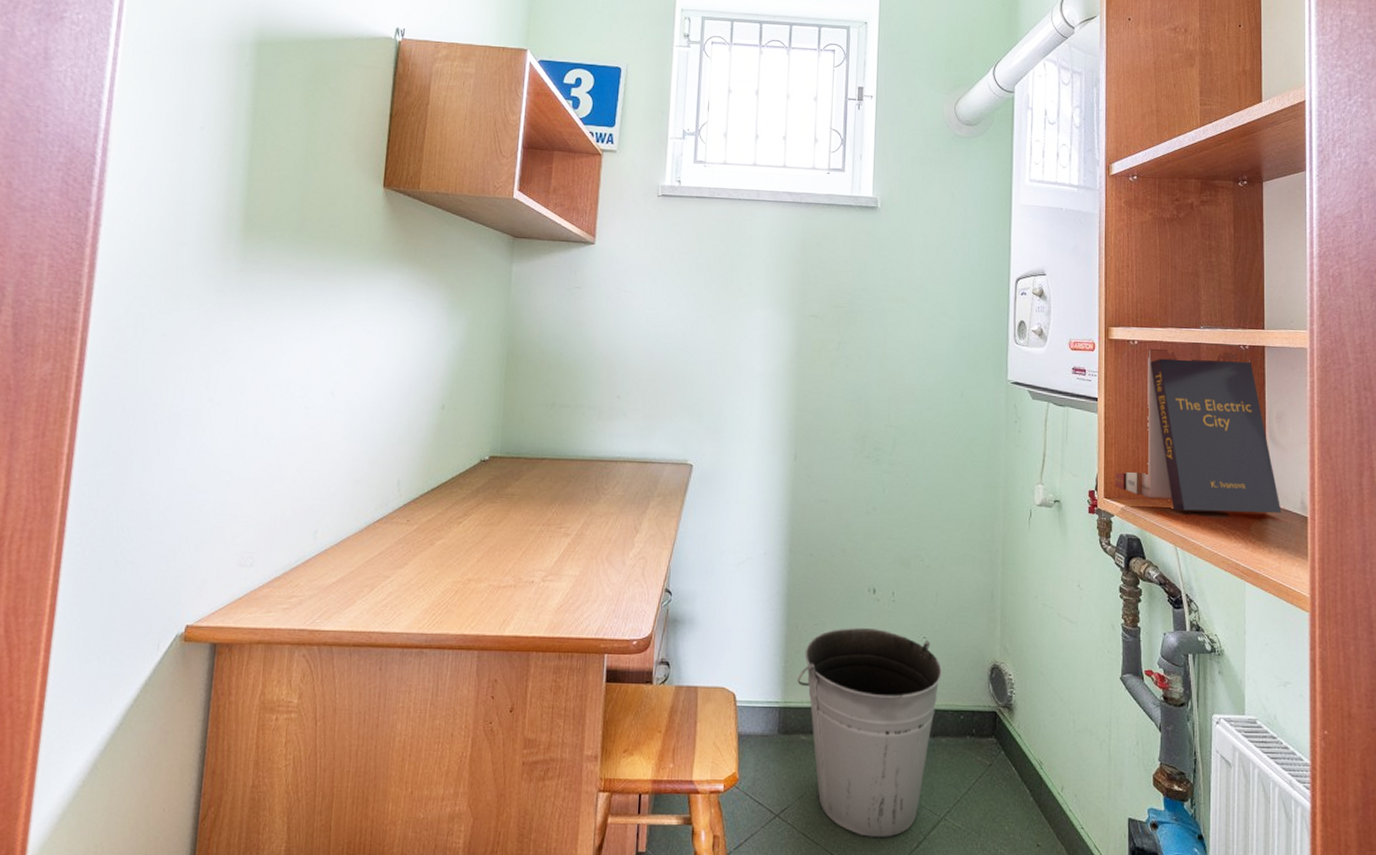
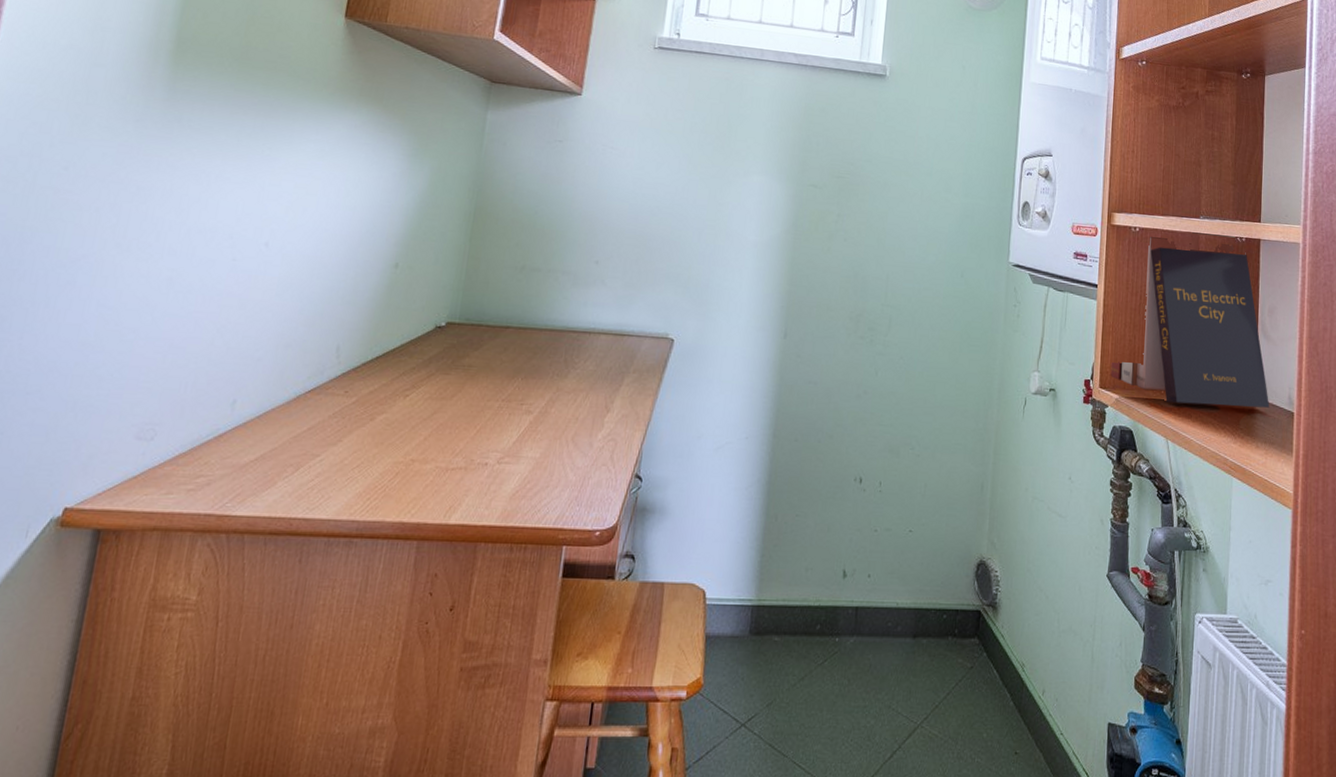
bucket: present [797,627,943,837] -> none [773,519,928,747]

